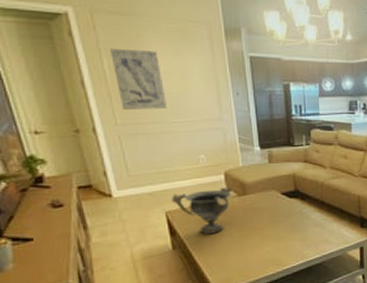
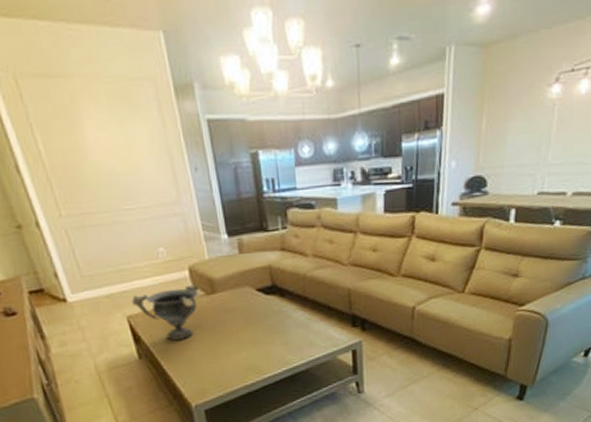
wall art: present [110,48,167,110] -> none [43,121,115,198]

